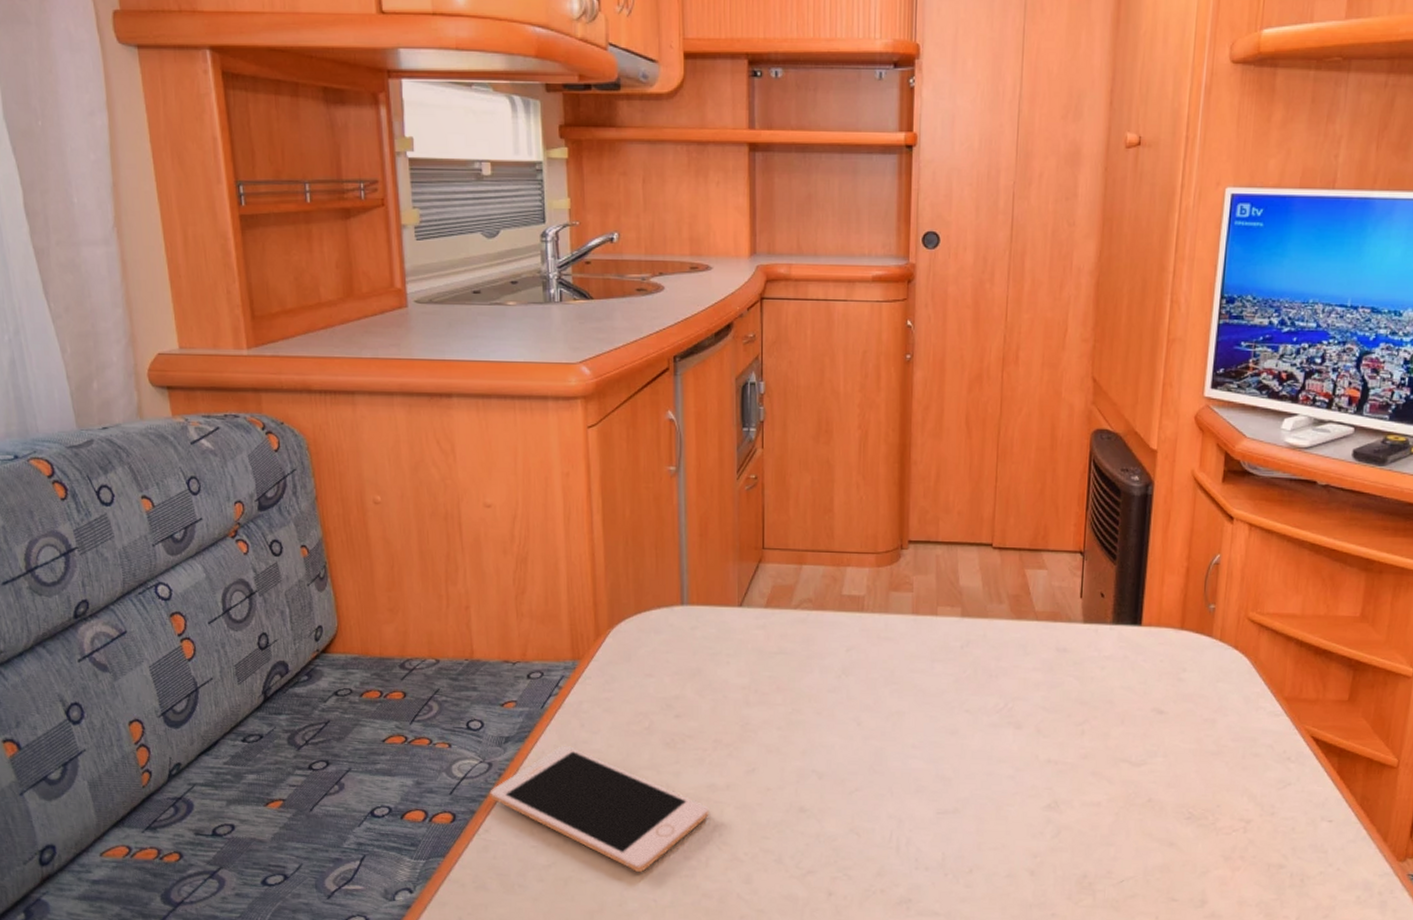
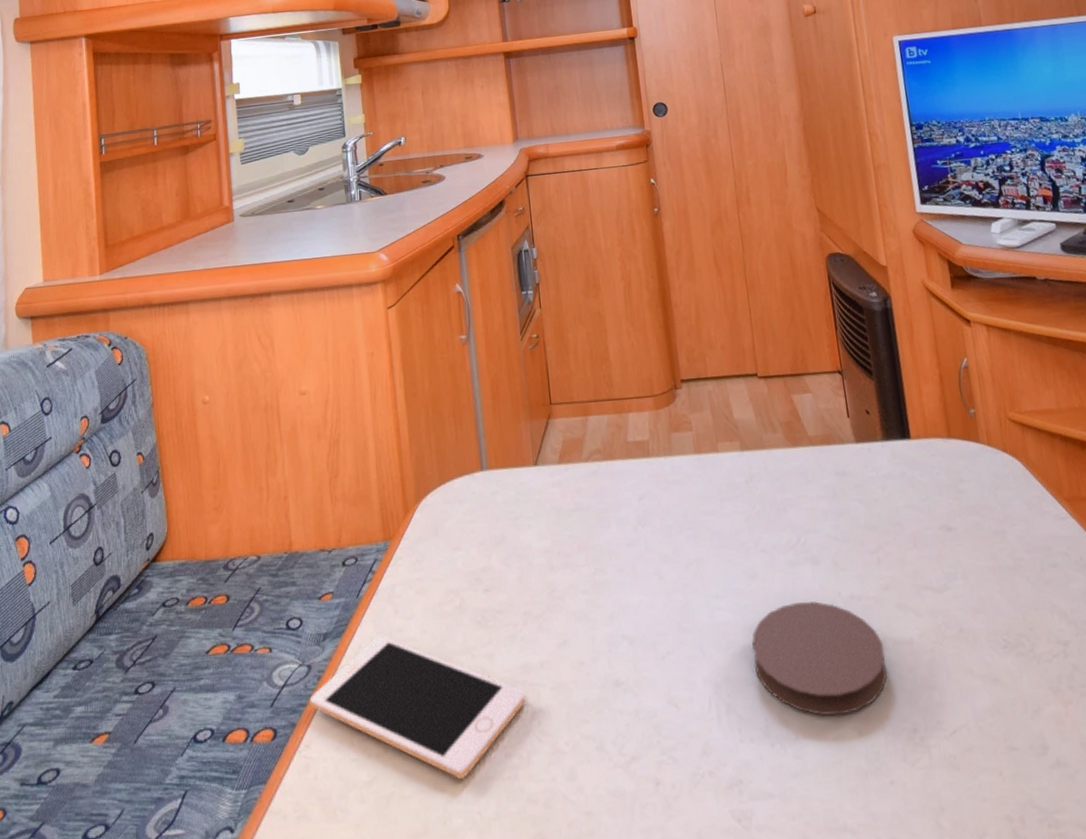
coaster: none [940,760,1071,858] -> present [751,601,887,717]

